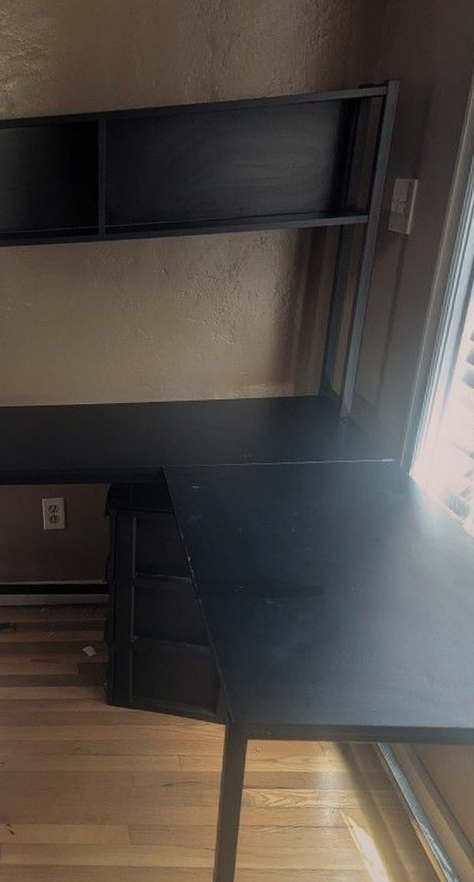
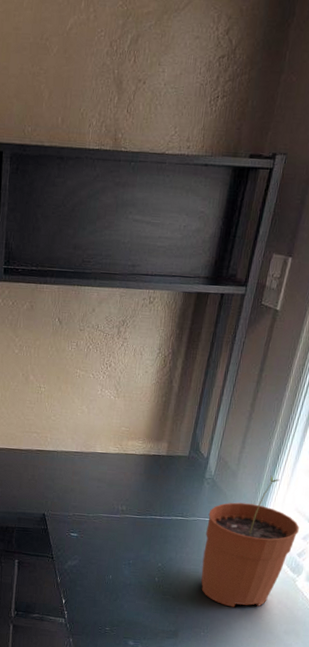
plant pot: none [345,408,459,557] -> present [201,475,299,607]

